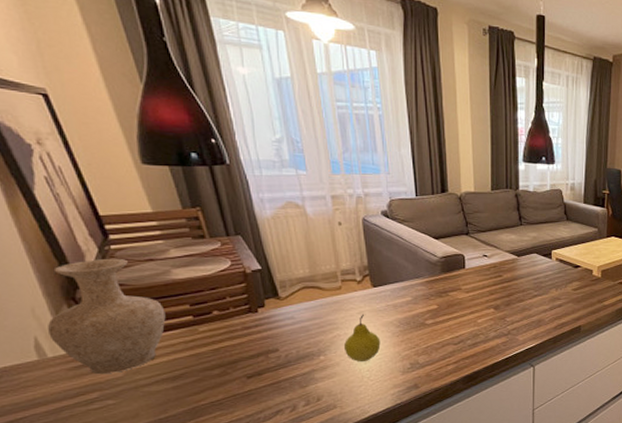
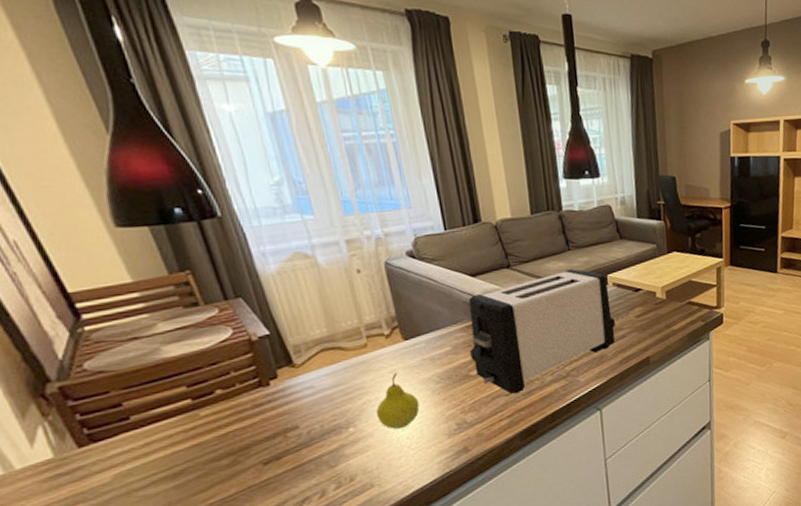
vase: present [47,259,166,374] -> none [11,341,159,483]
toaster: none [427,242,554,344] -> present [468,269,615,394]

